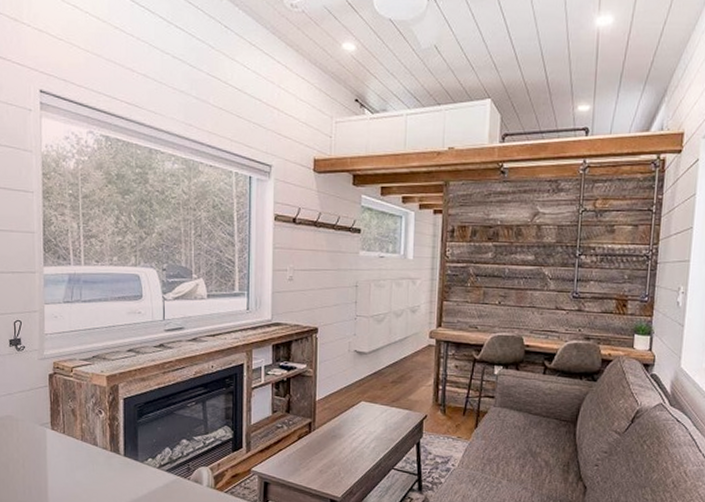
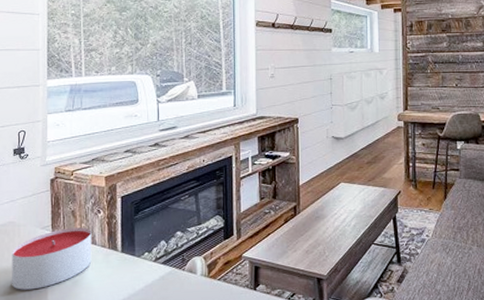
candle: none [10,426,93,487] -> present [12,227,92,290]

